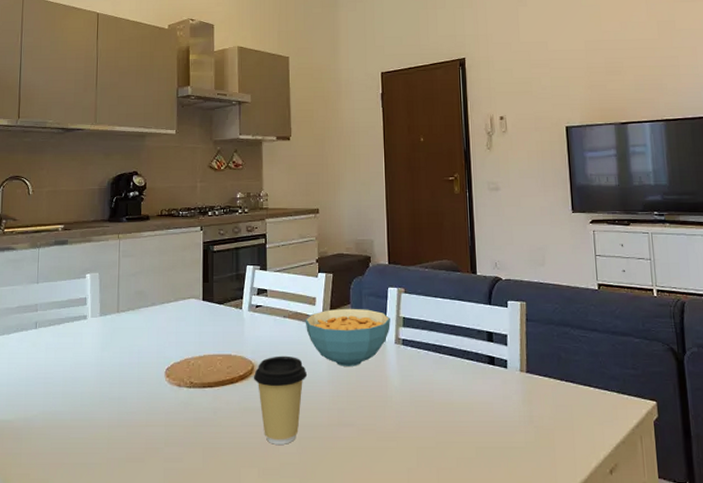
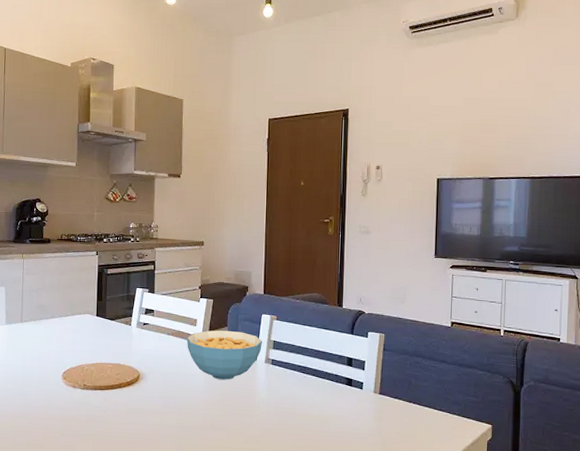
coffee cup: present [253,355,308,444] -> none [138,367,187,441]

